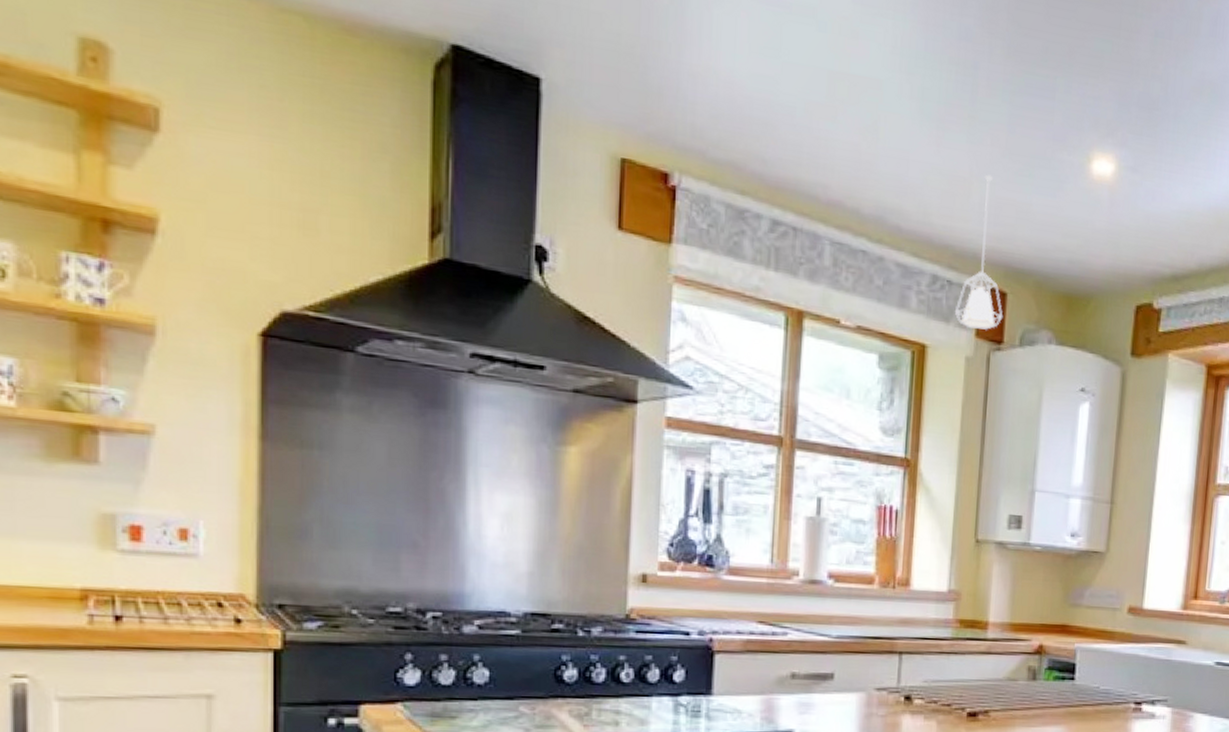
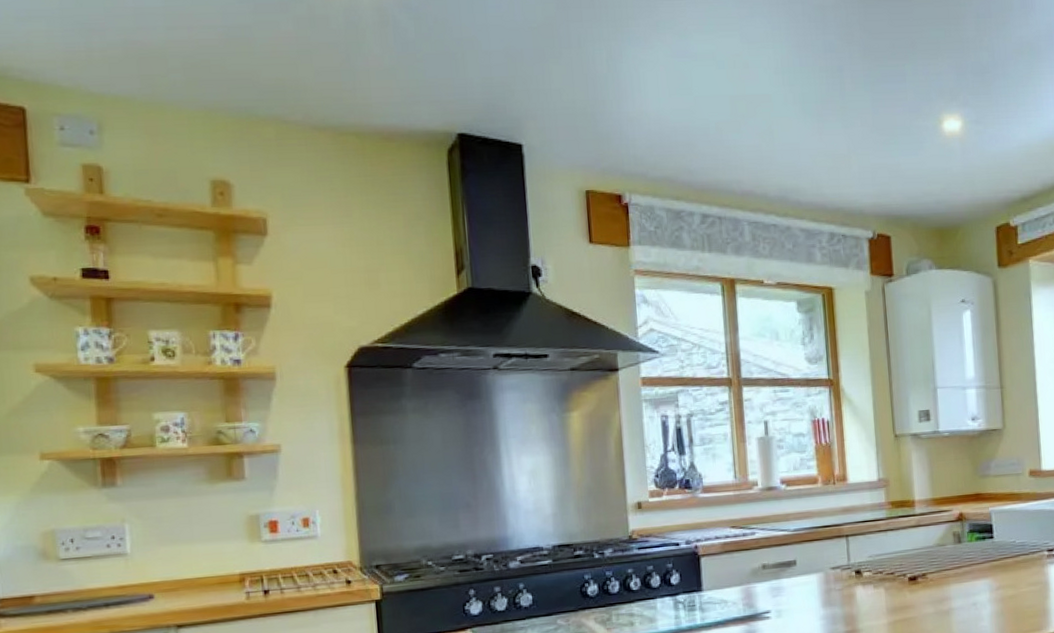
pendant lamp: present [954,174,1003,330] -> none [851,148,891,268]

